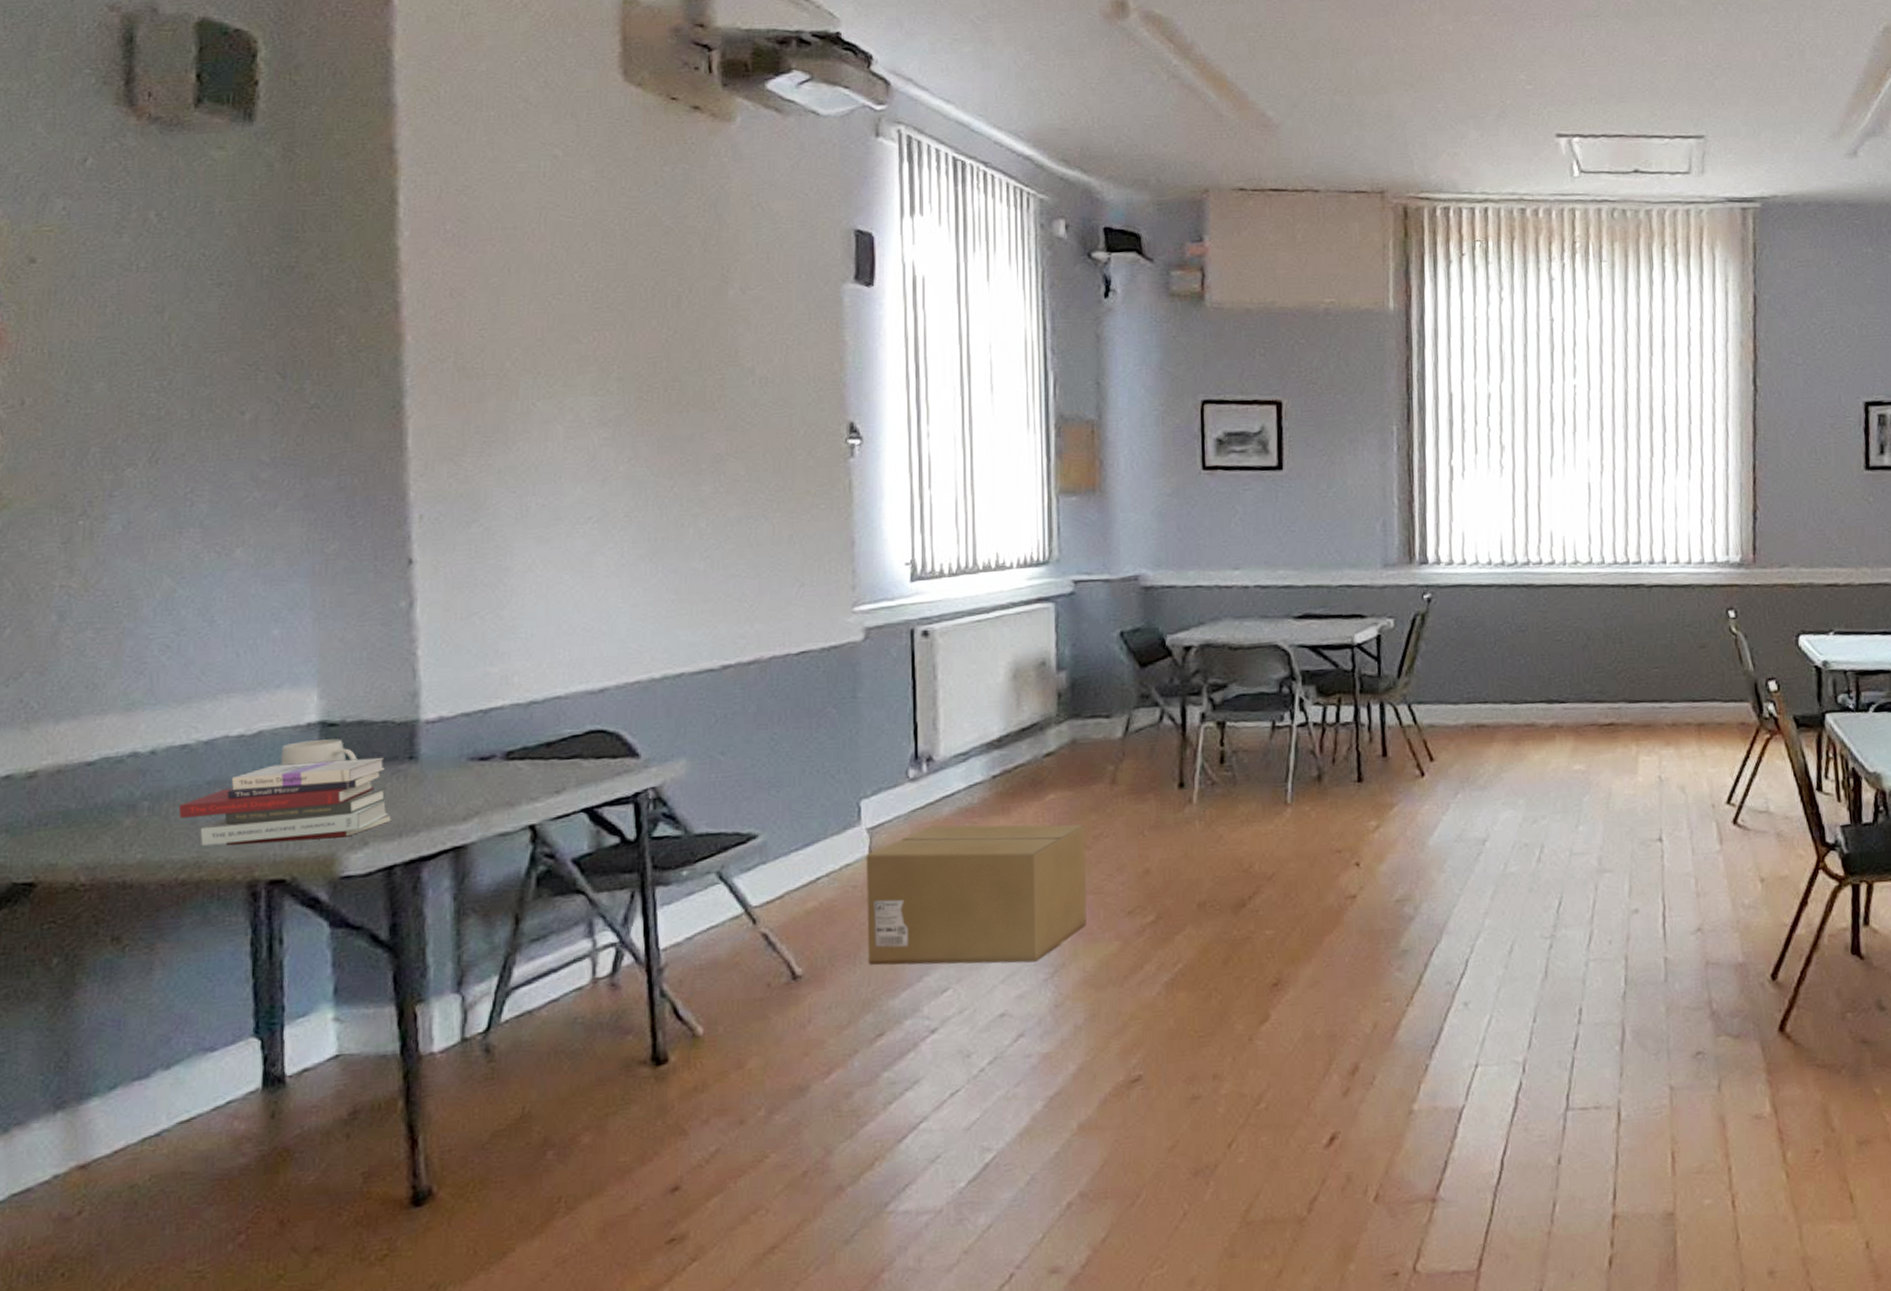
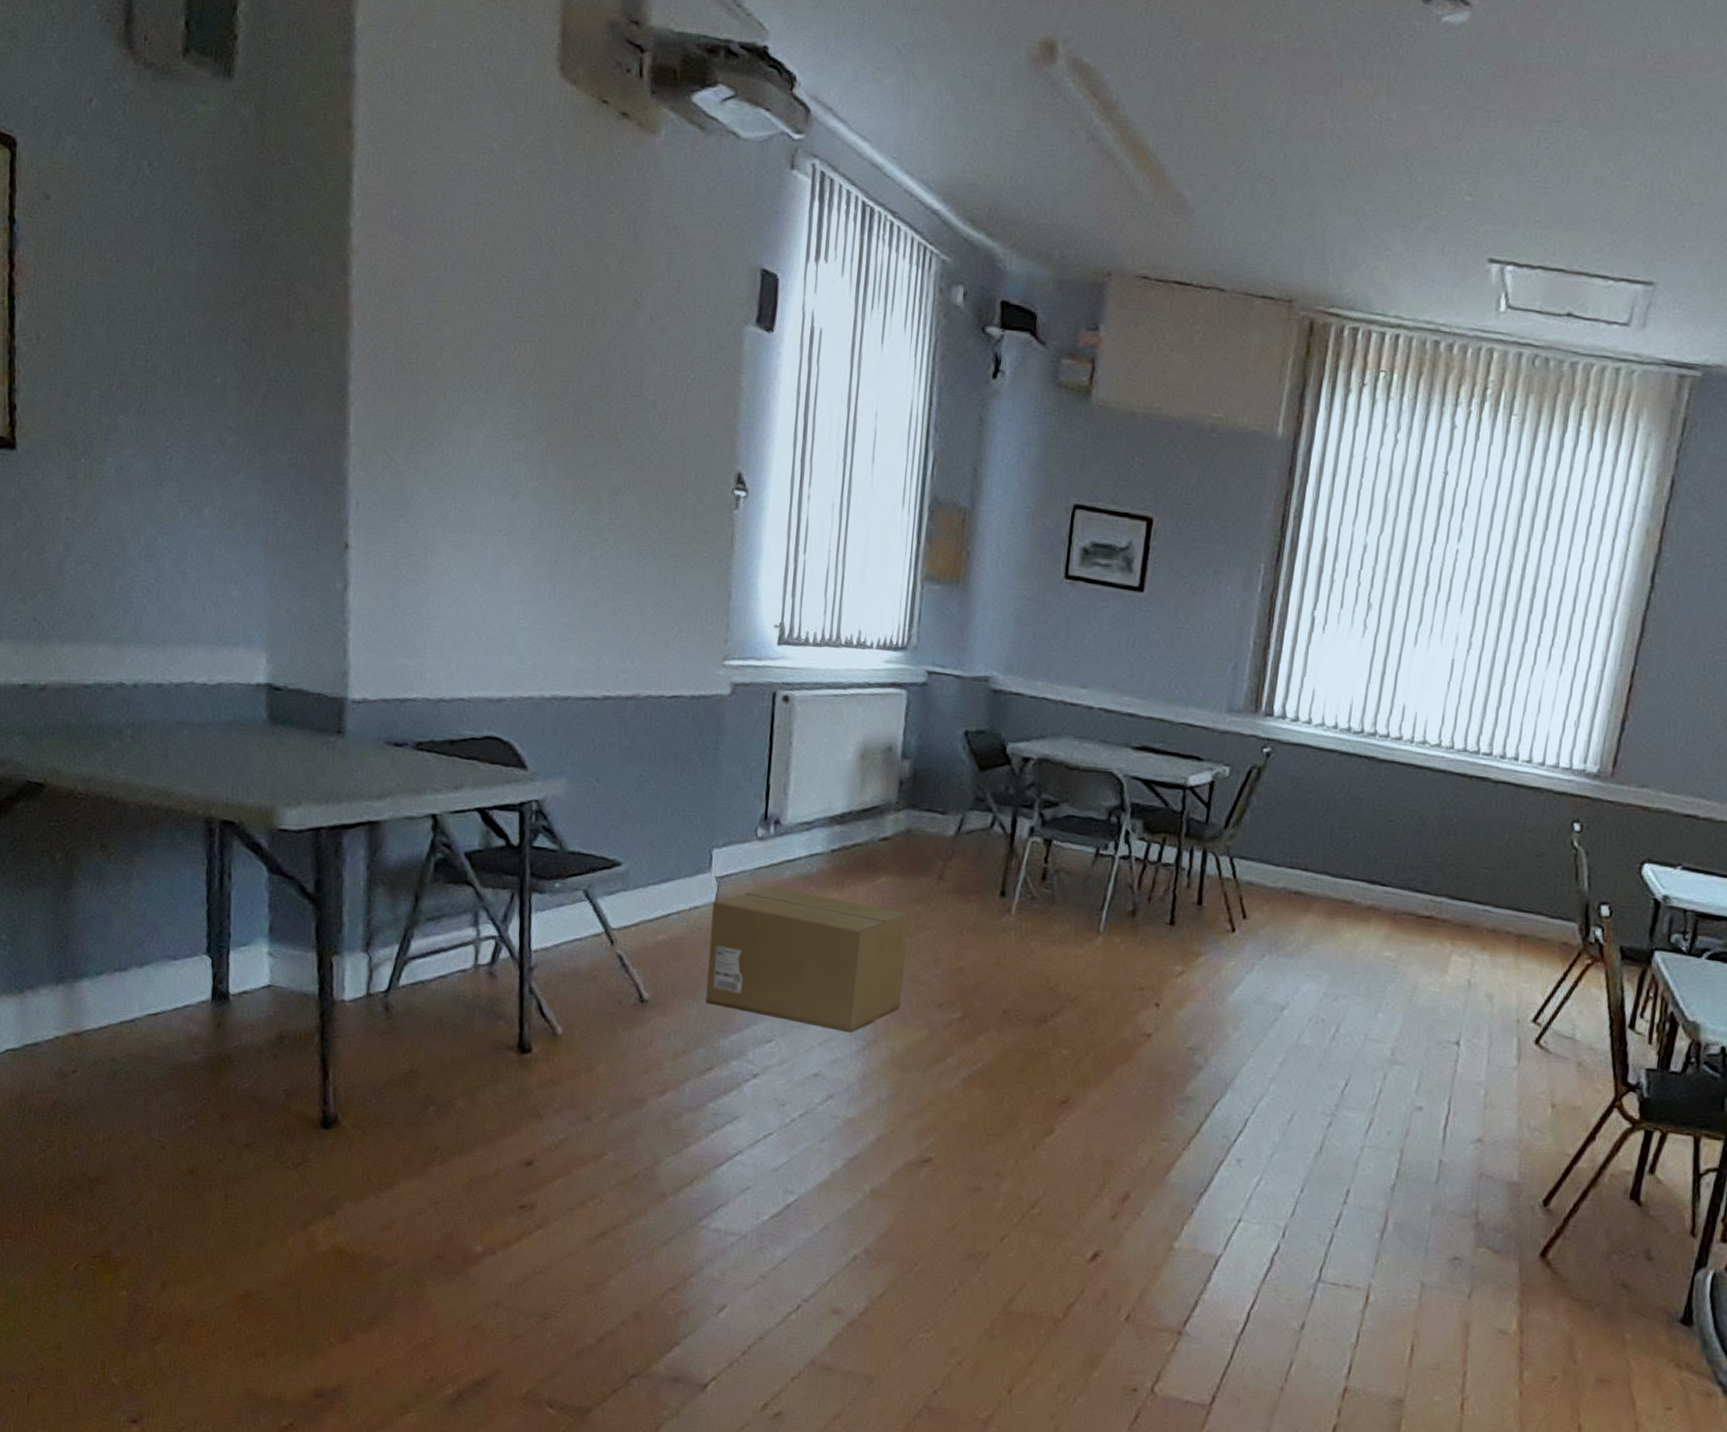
books: present [178,757,391,846] -> none [154,716,321,794]
mug: present [279,738,358,766] -> none [234,699,296,725]

